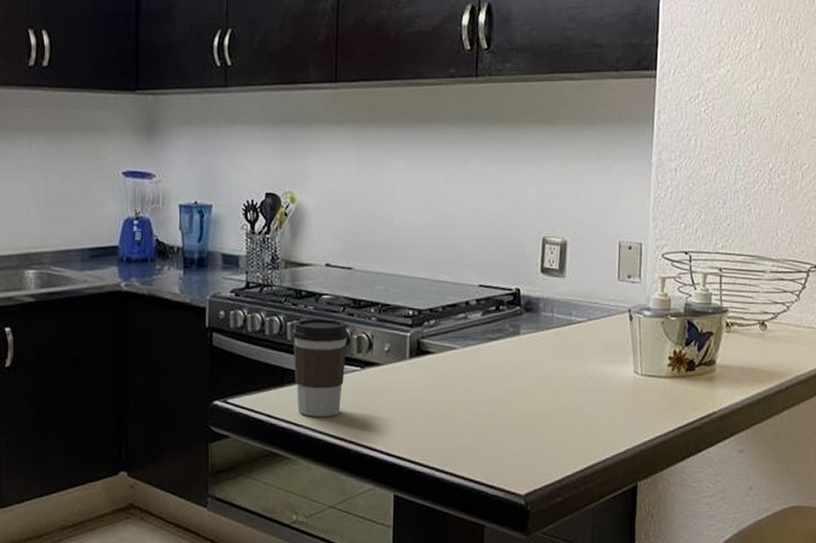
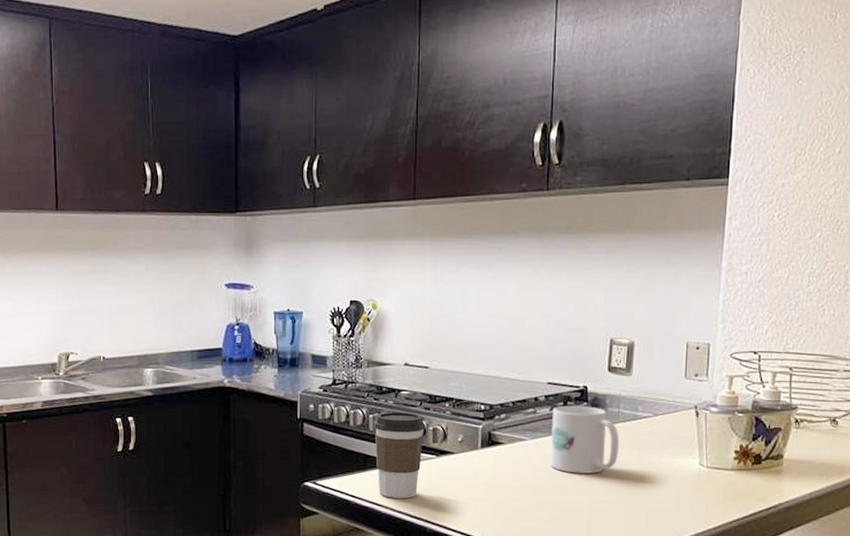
mug: none [482,309,554,384] -> present [550,405,620,474]

